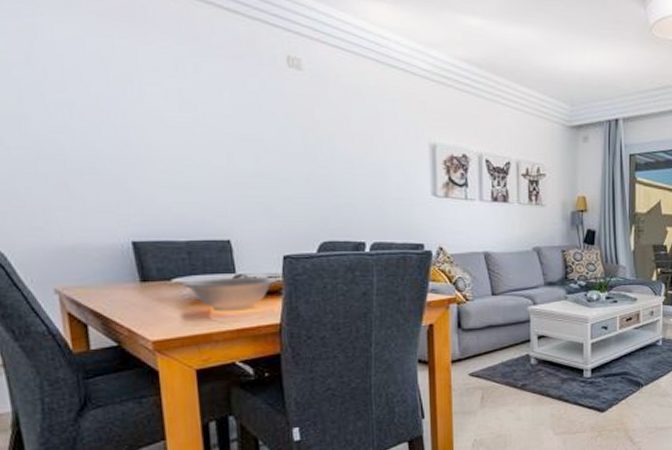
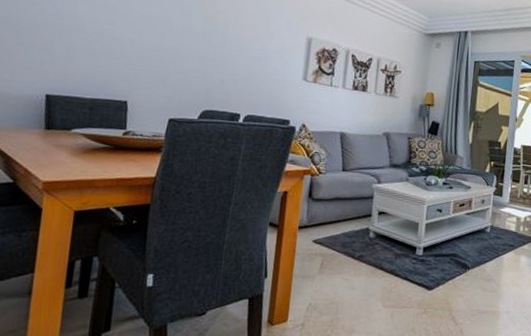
decorative bowl: present [180,276,277,312] -> none [78,131,160,163]

